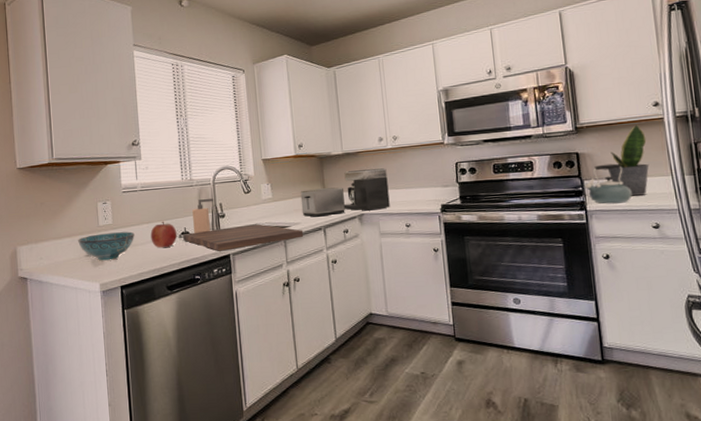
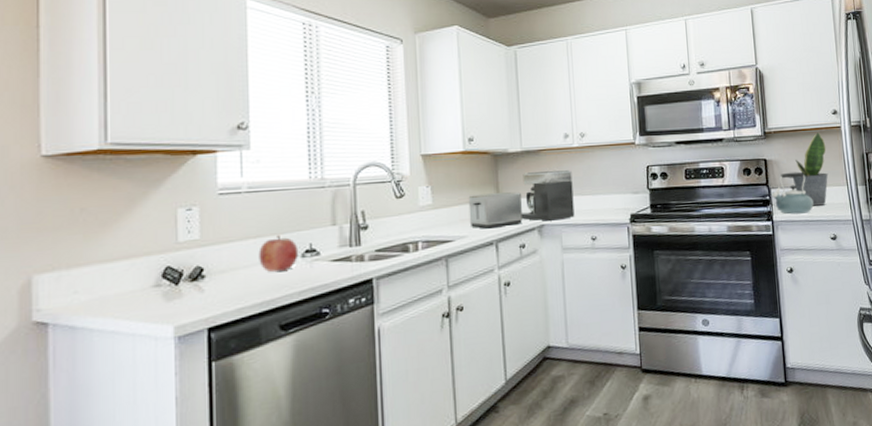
bowl: present [78,231,135,261] -> none [141,250,235,293]
cutting board: present [183,224,304,251] -> none [307,237,471,275]
soap dispenser: present [192,199,214,233] -> none [322,204,354,251]

